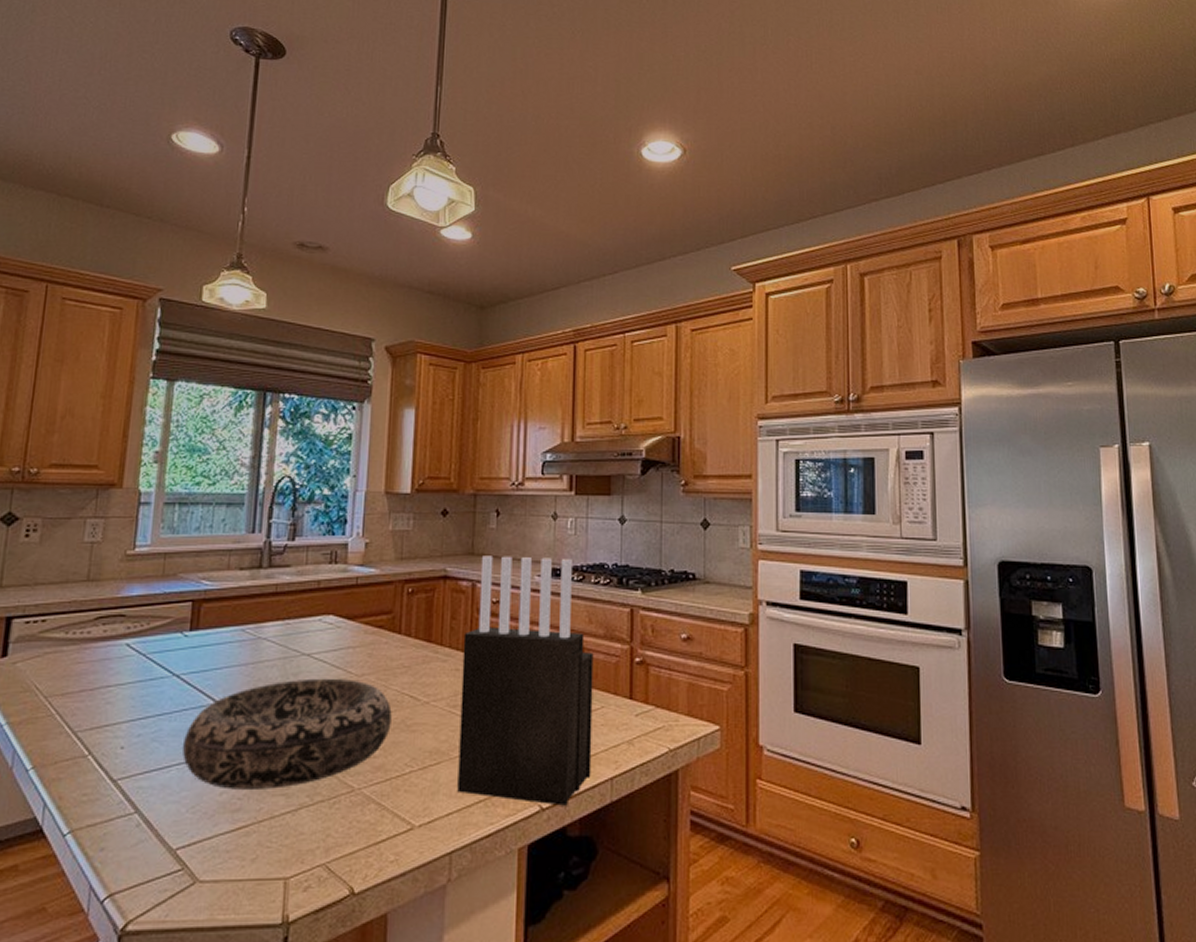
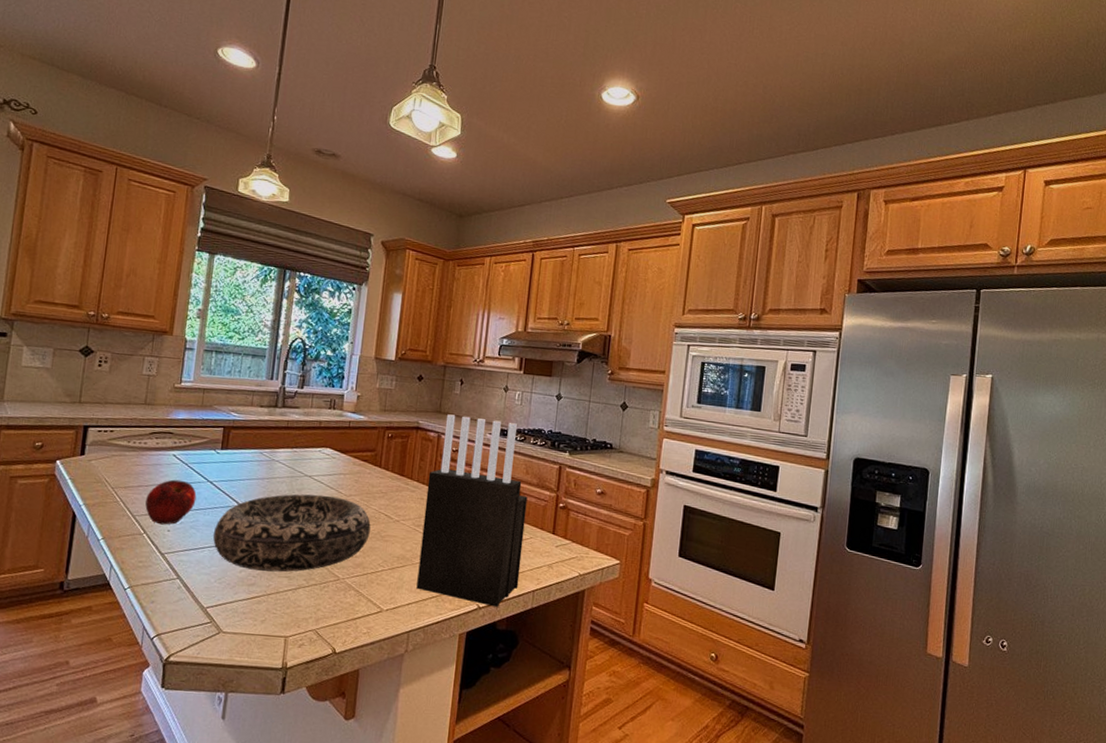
apple: none [90,677,159,741] -> present [145,479,197,525]

